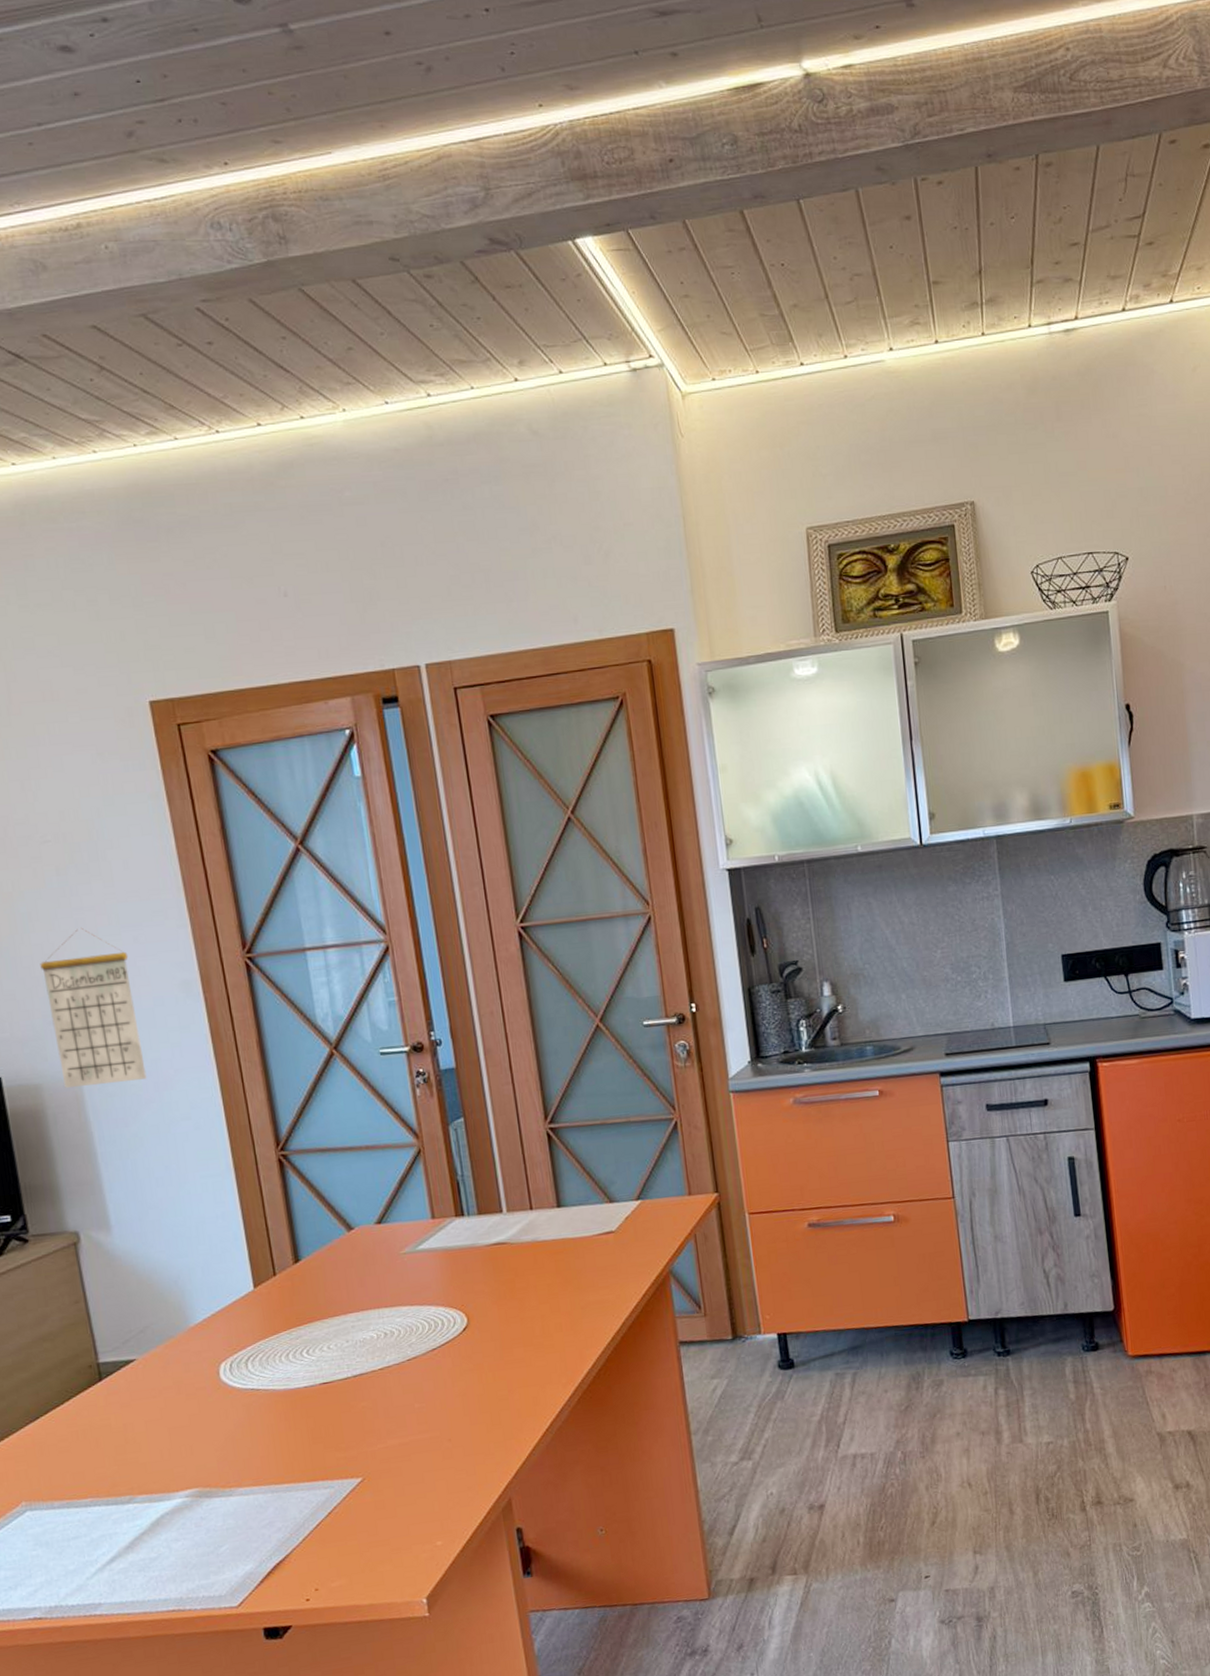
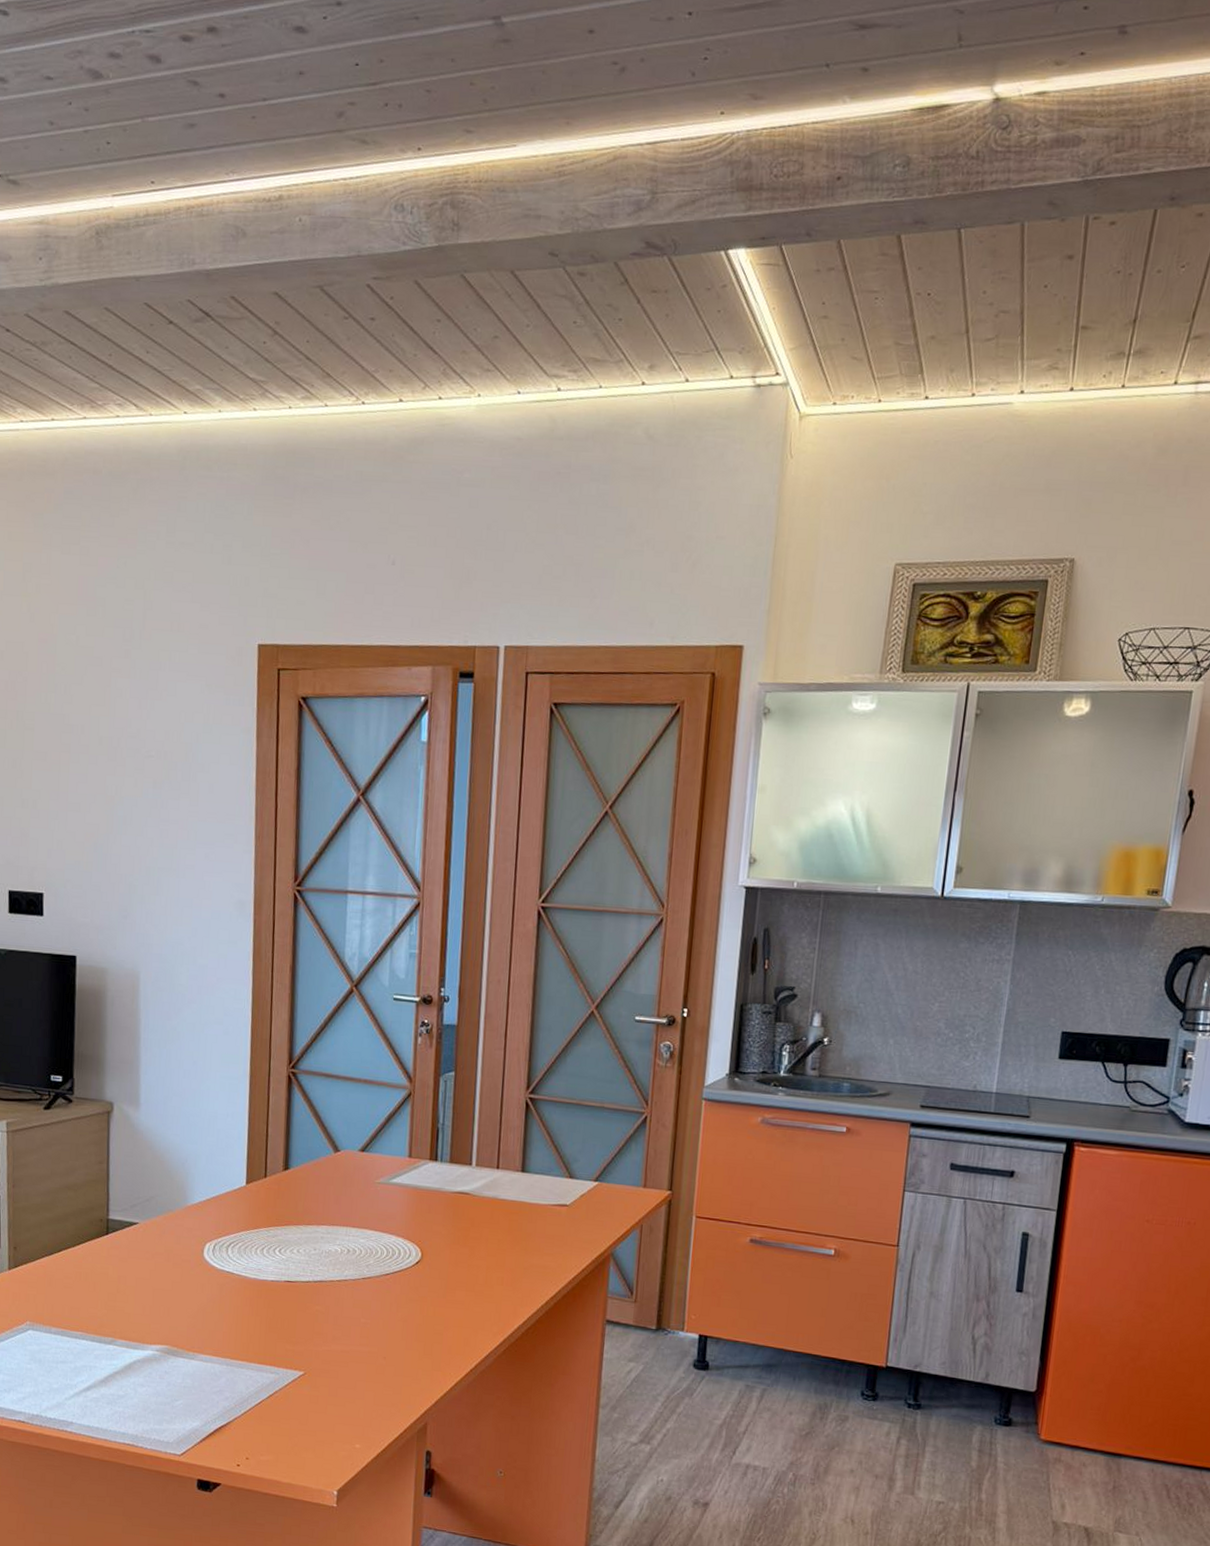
calendar: present [40,927,147,1088] -> none [125,837,198,981]

